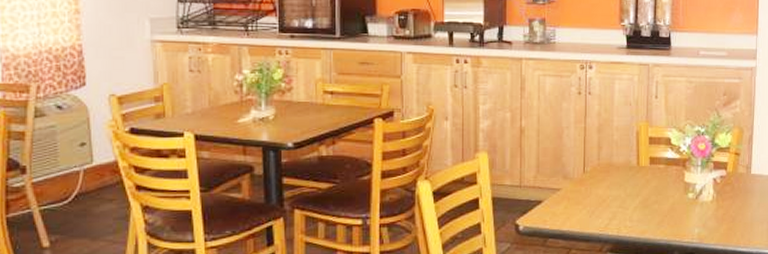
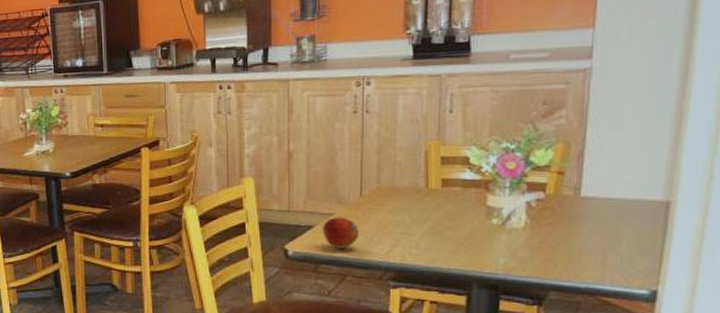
fruit: none [551,192,582,223] -> present [323,217,359,249]

